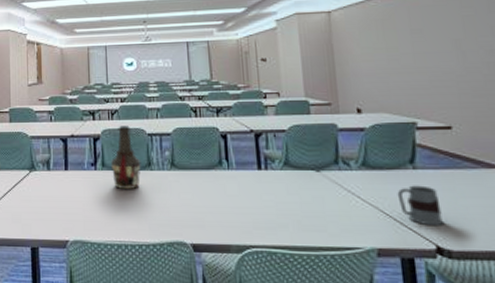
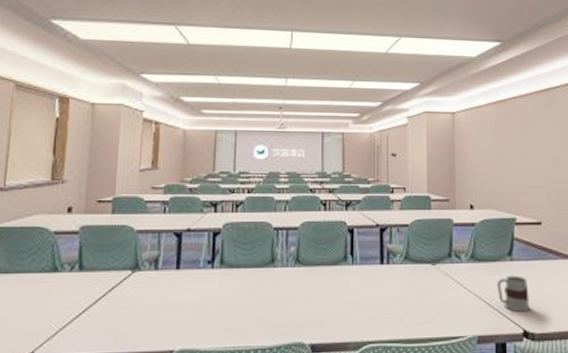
bottle: present [110,125,141,190] -> none [230,219,264,290]

